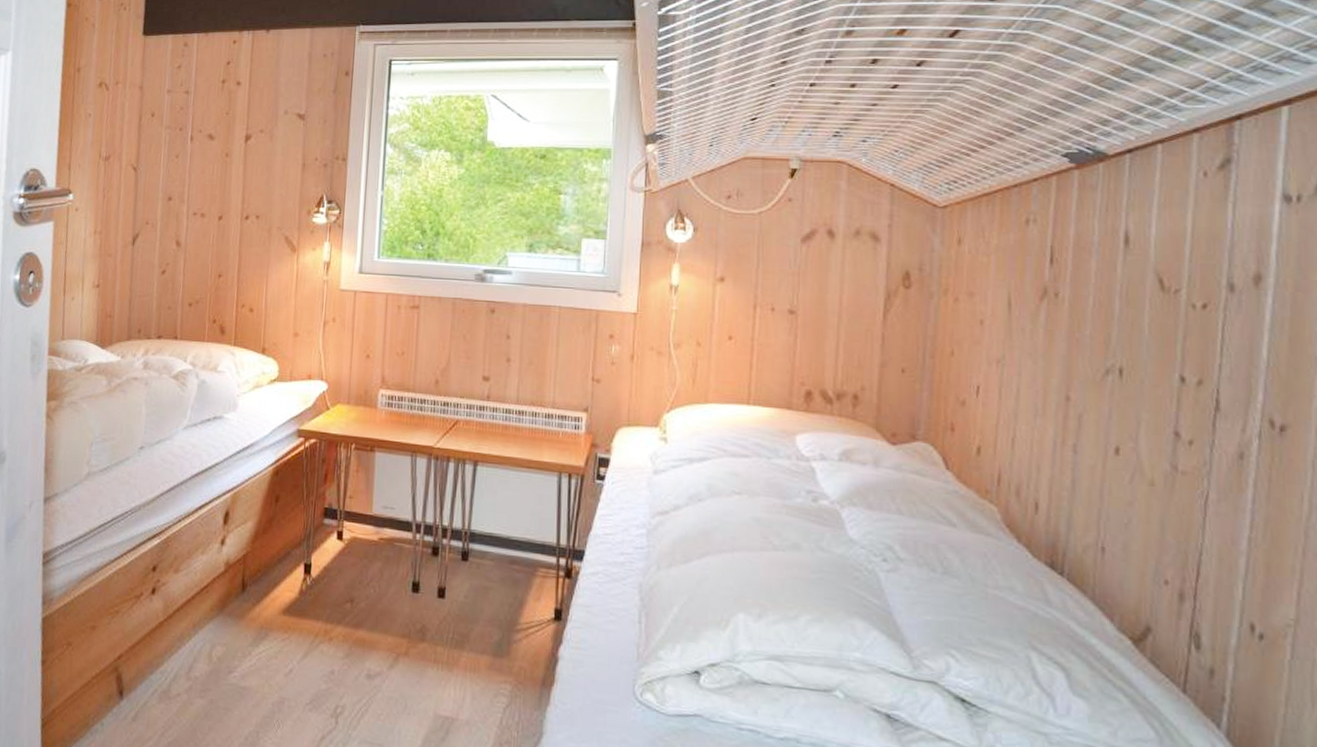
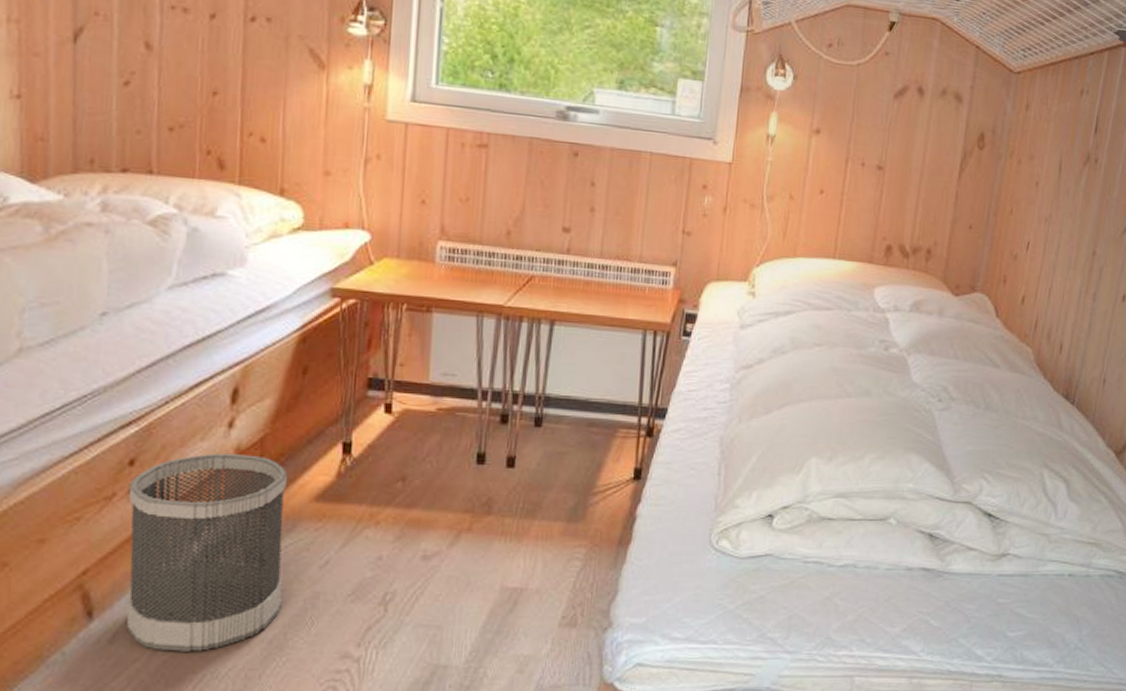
wastebasket: none [145,565,262,738] -> present [126,453,287,652]

